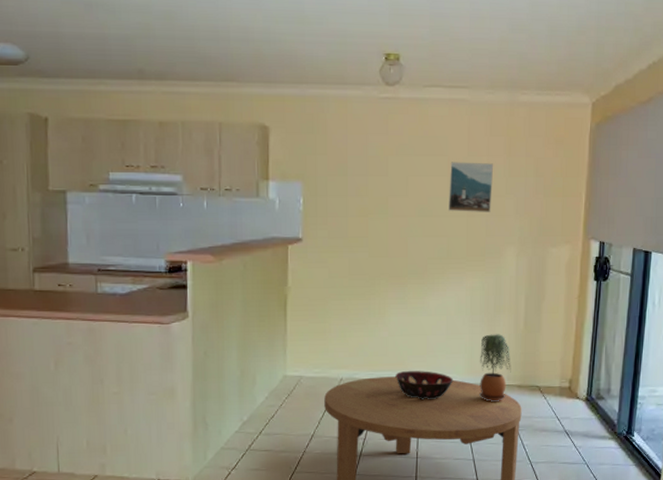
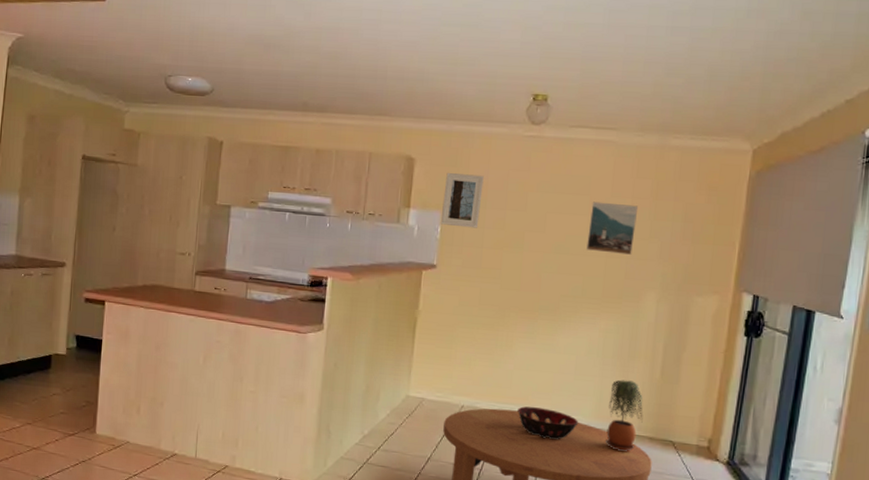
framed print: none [302,141,343,197] -> present [440,173,484,228]

